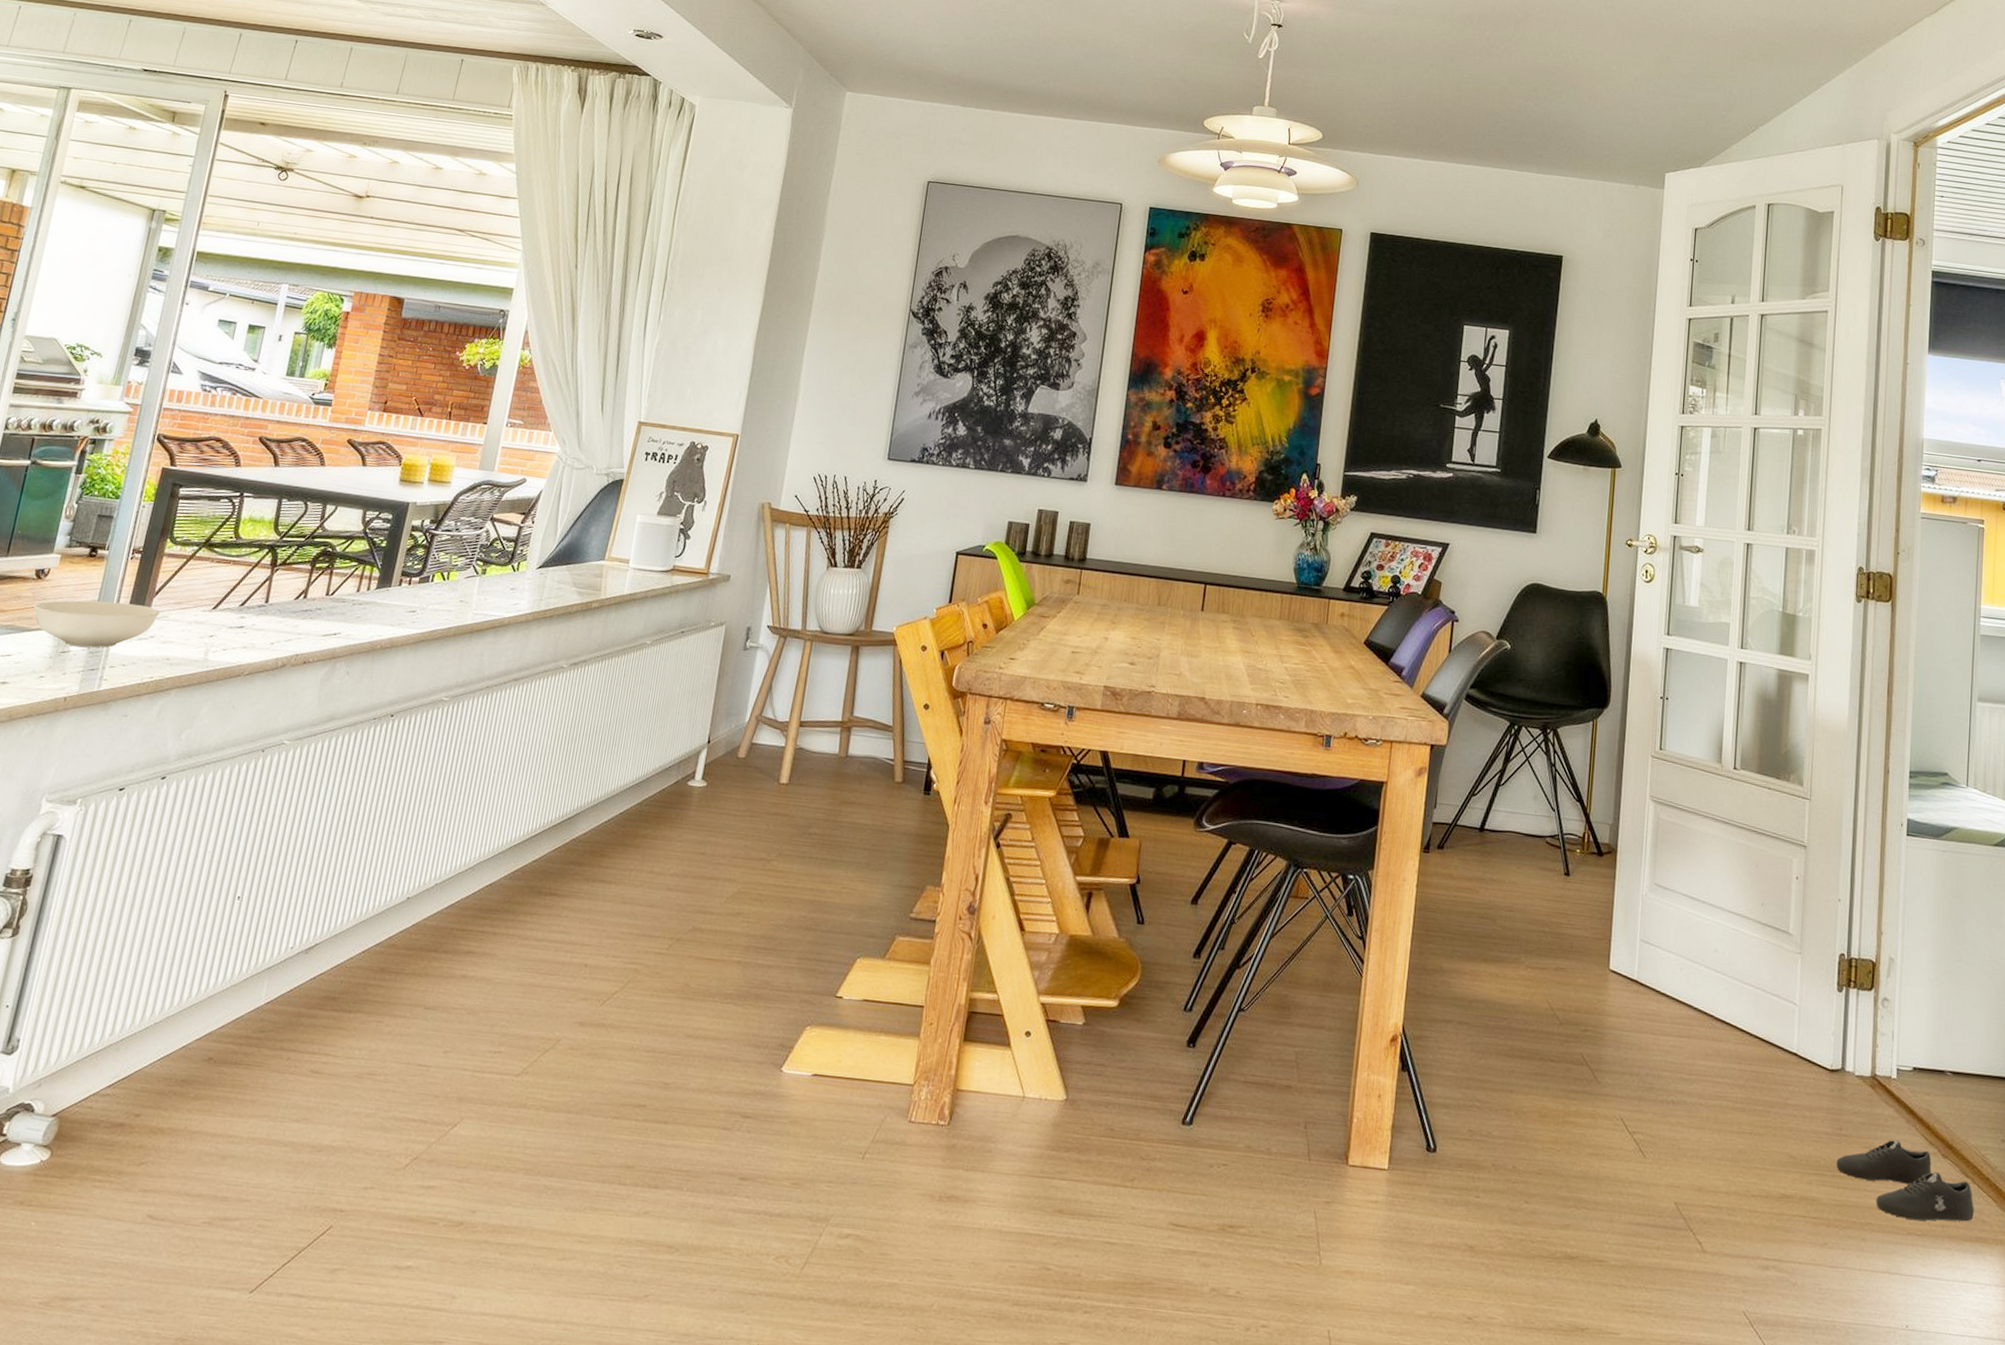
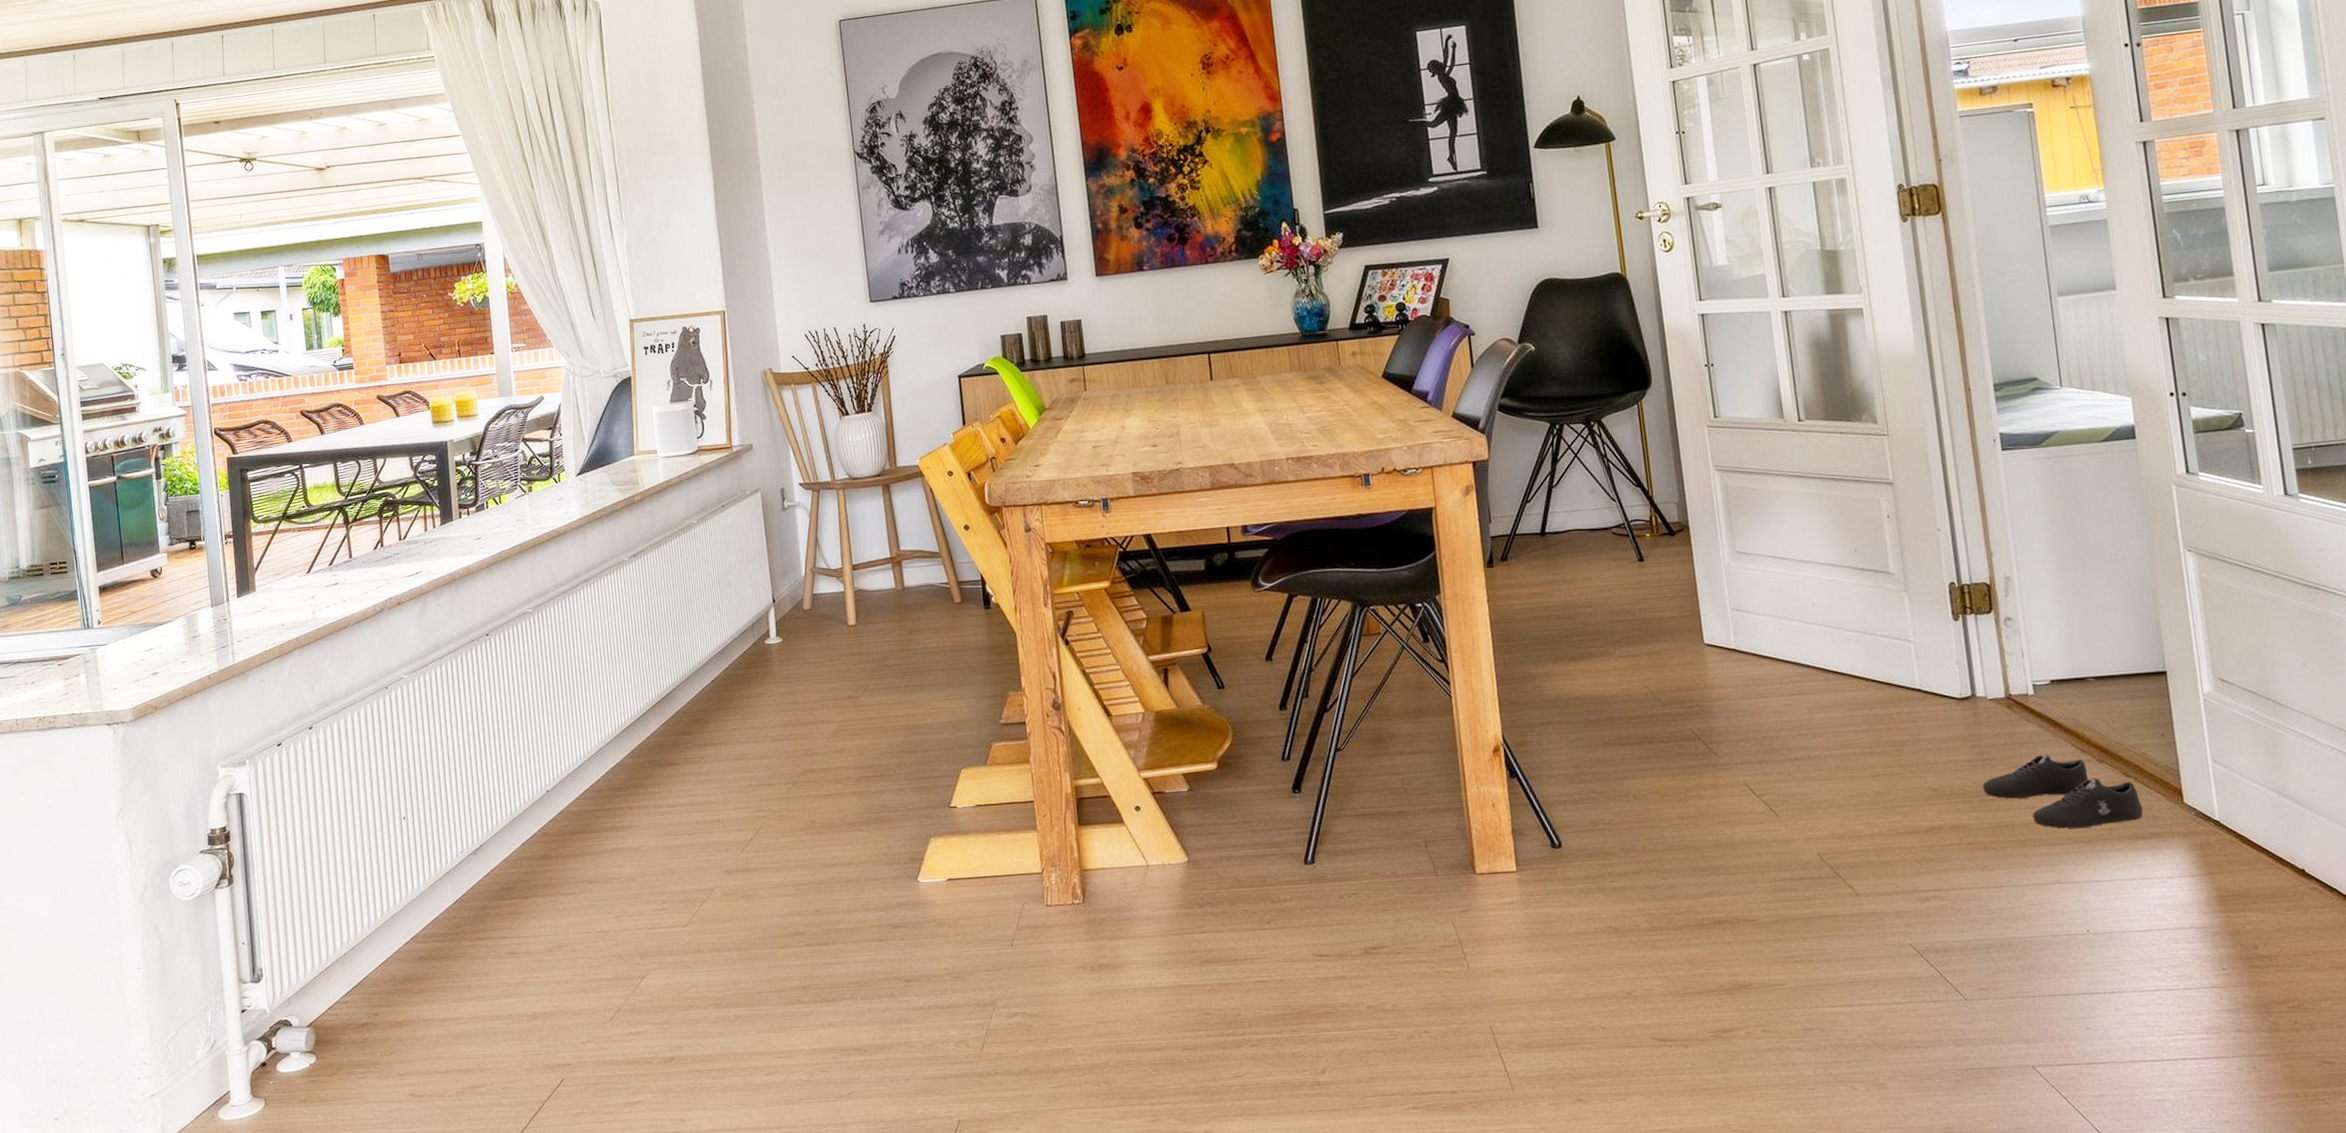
bowl: present [33,600,160,648] -> none [159,582,264,630]

